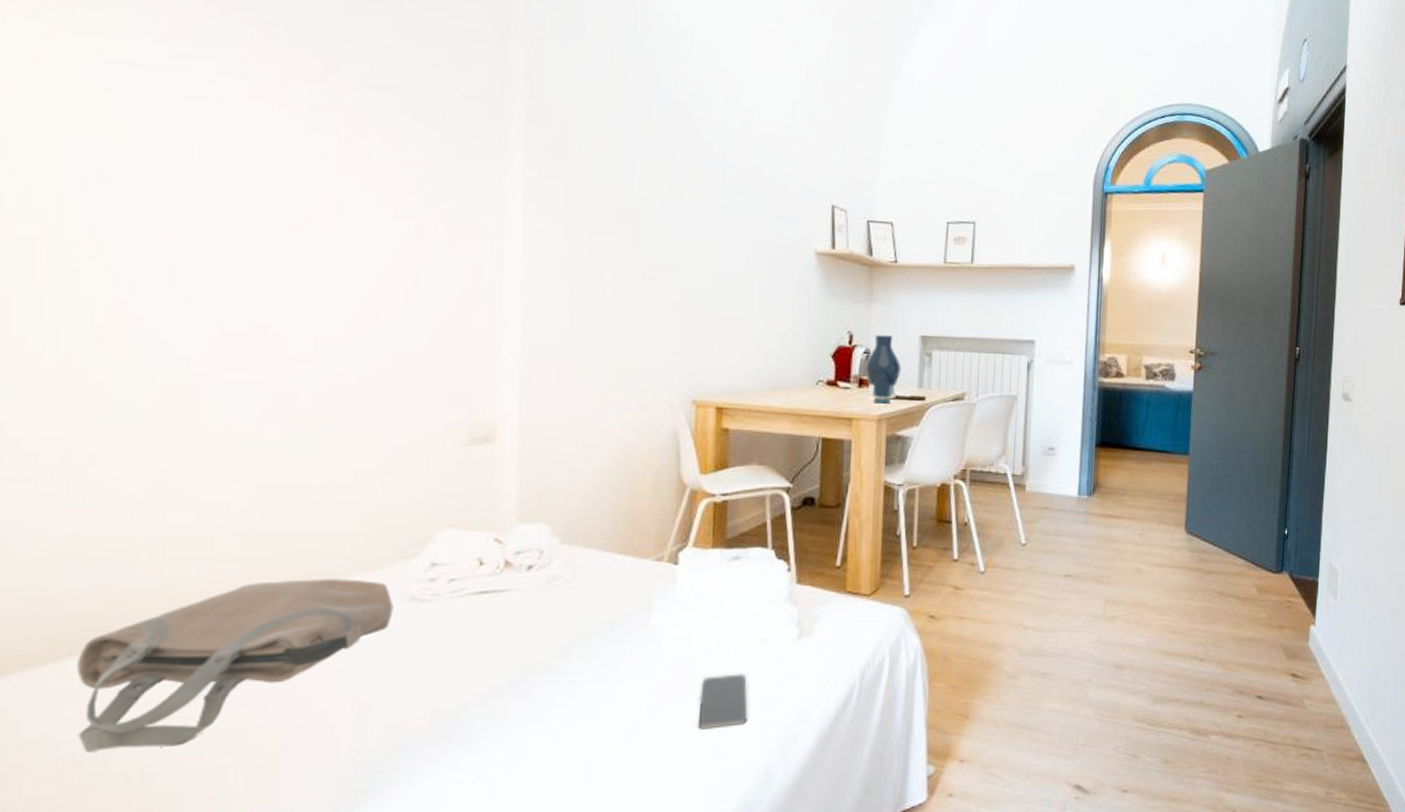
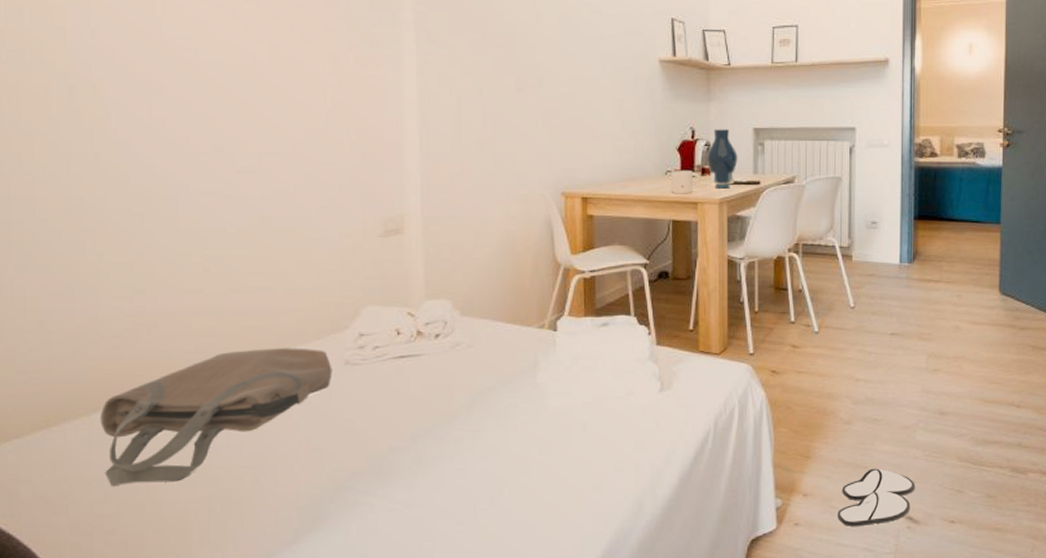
smartphone: present [698,673,748,731] -> none [580,421,620,470]
mug: none [822,381,857,408] -> present [670,171,700,194]
slippers: none [997,729,1086,797] -> present [837,468,916,526]

